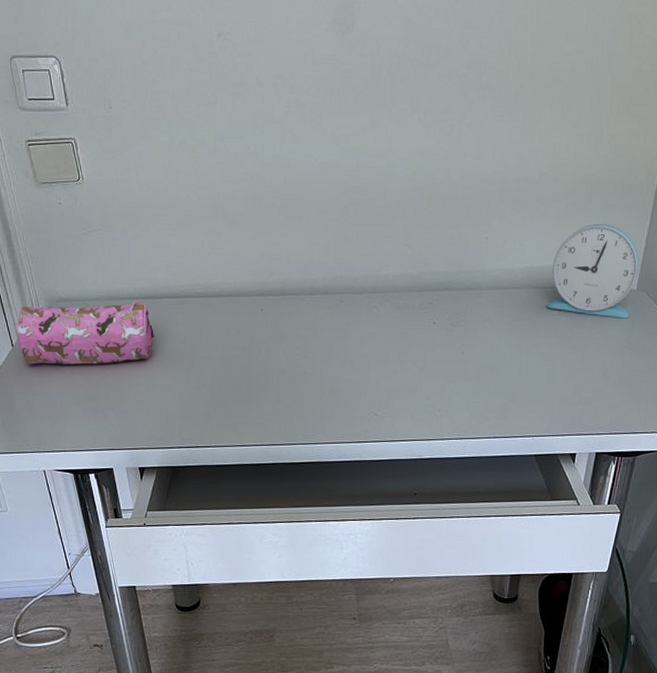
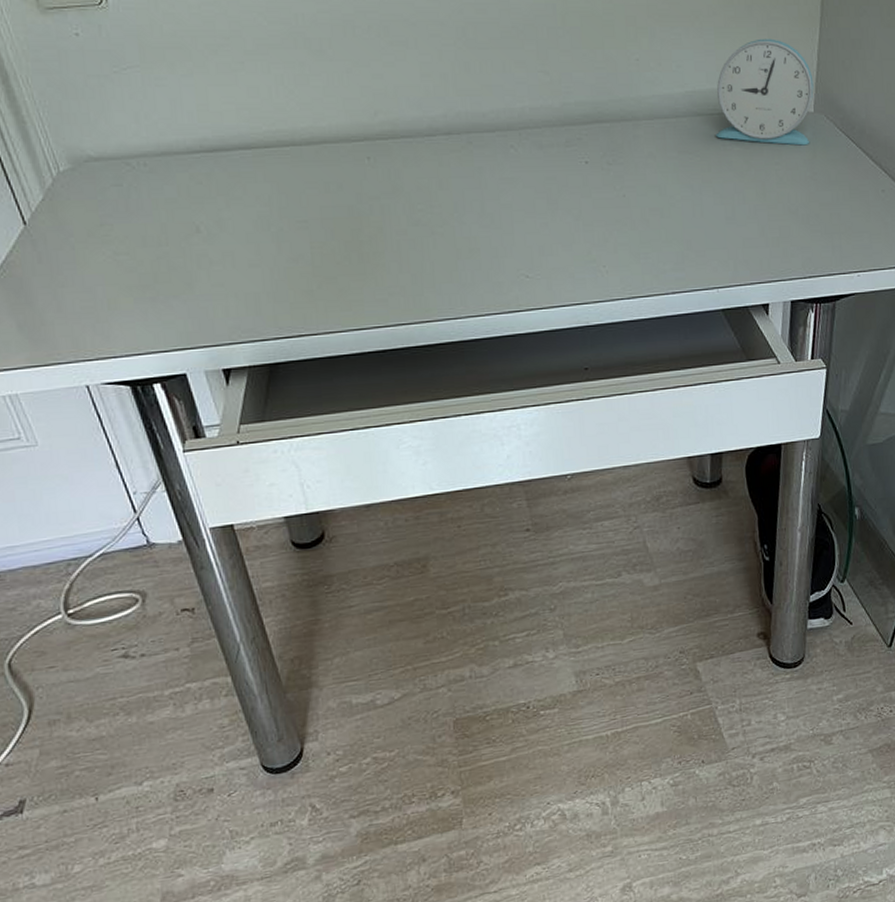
pencil case: present [16,301,155,365] -> none [26,155,228,246]

